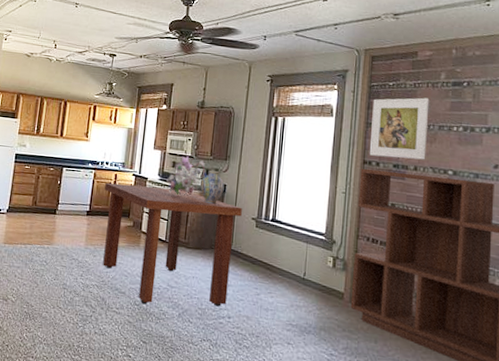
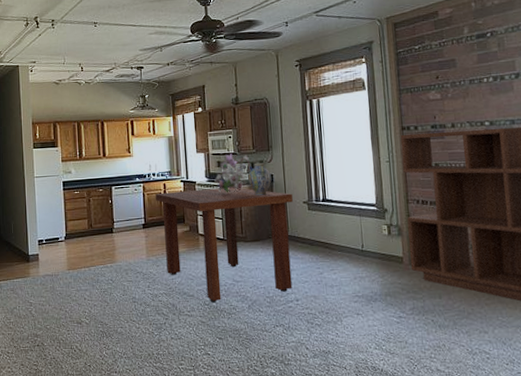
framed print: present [369,97,430,160] -> none [402,55,462,121]

